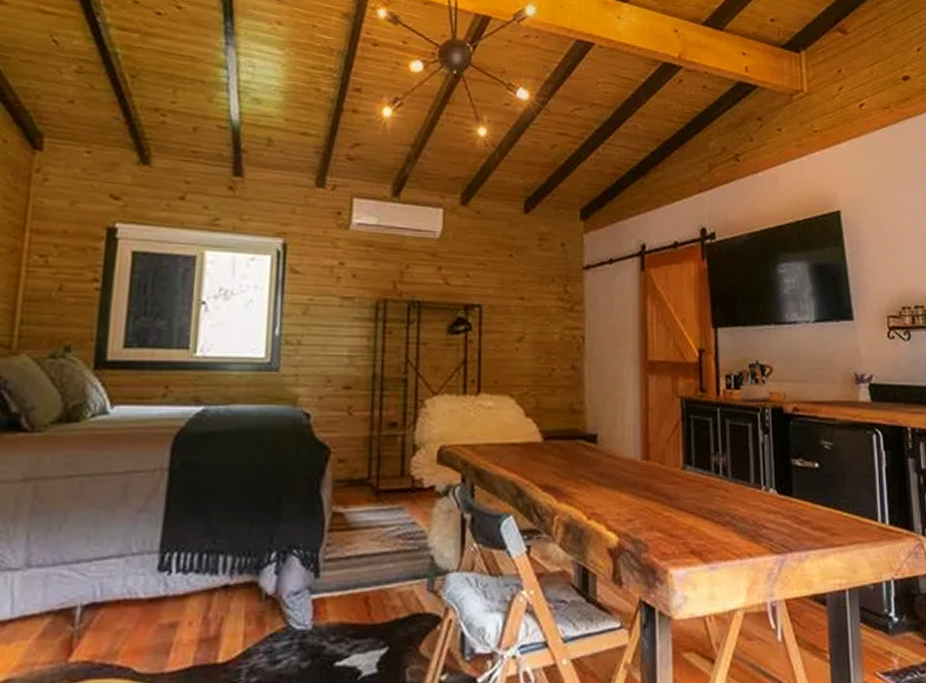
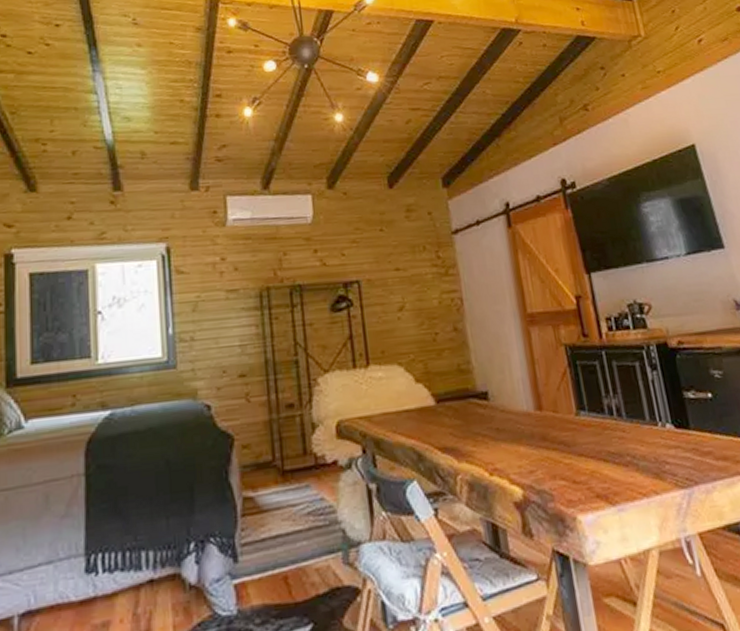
teapot: present [740,368,771,403] -> none [621,307,654,343]

